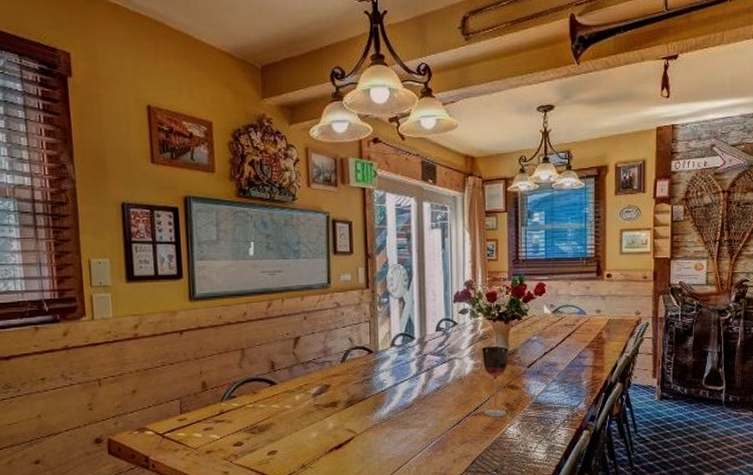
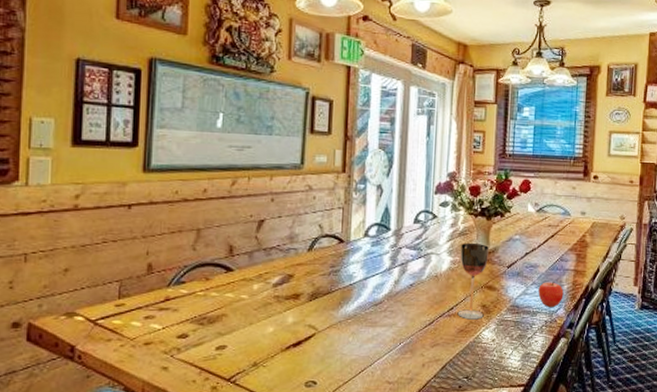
fruit: none [559,377,584,403] -> present [538,281,564,308]

